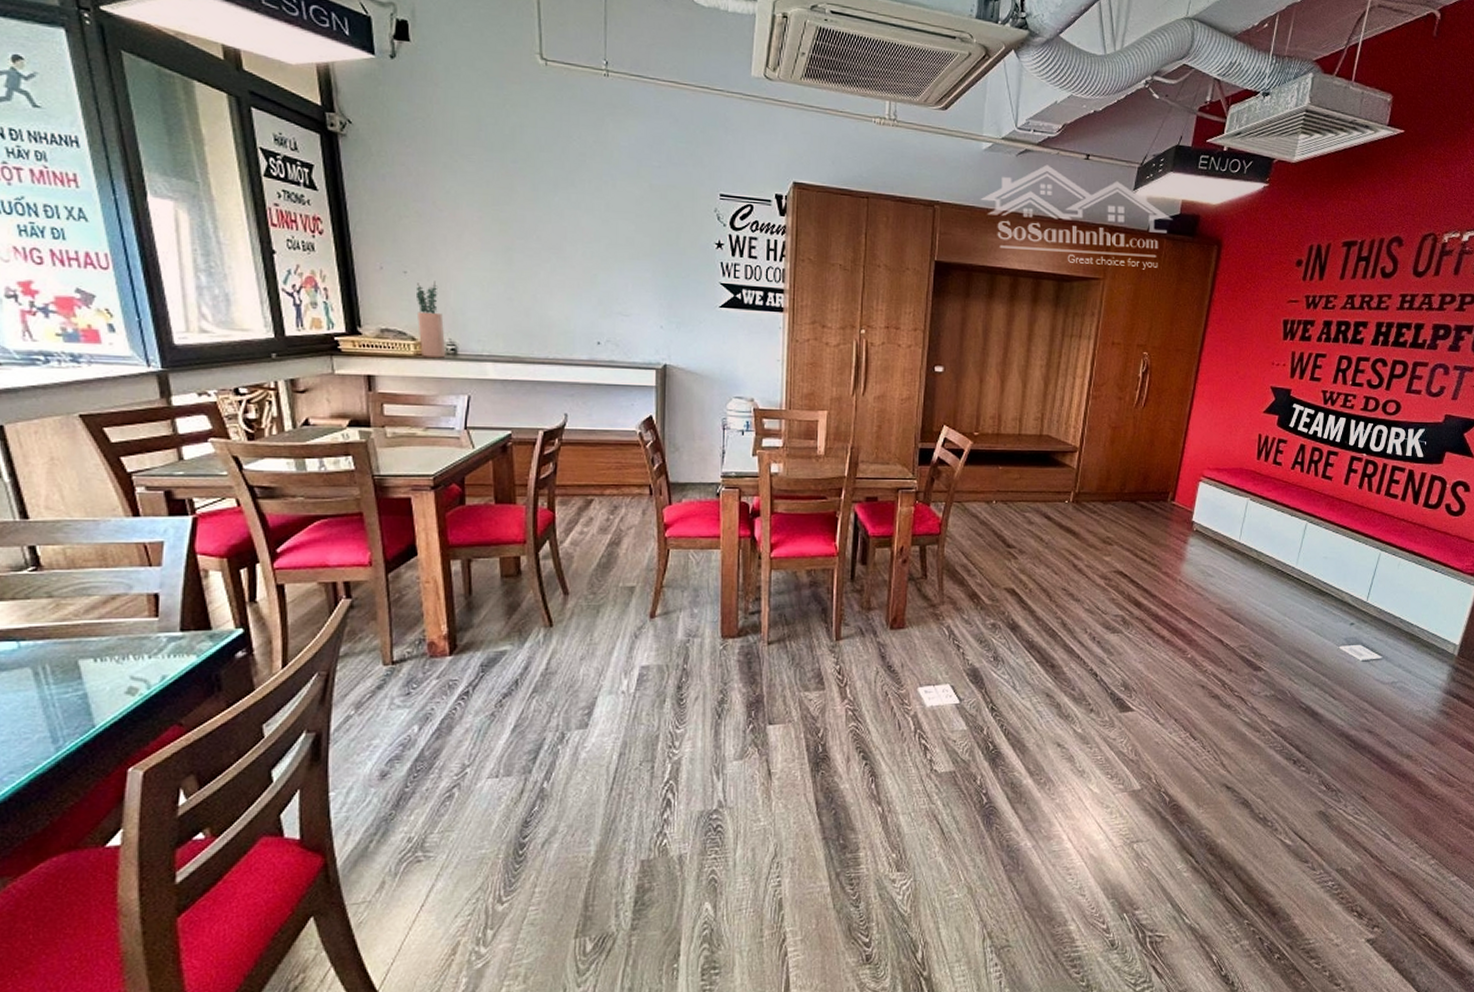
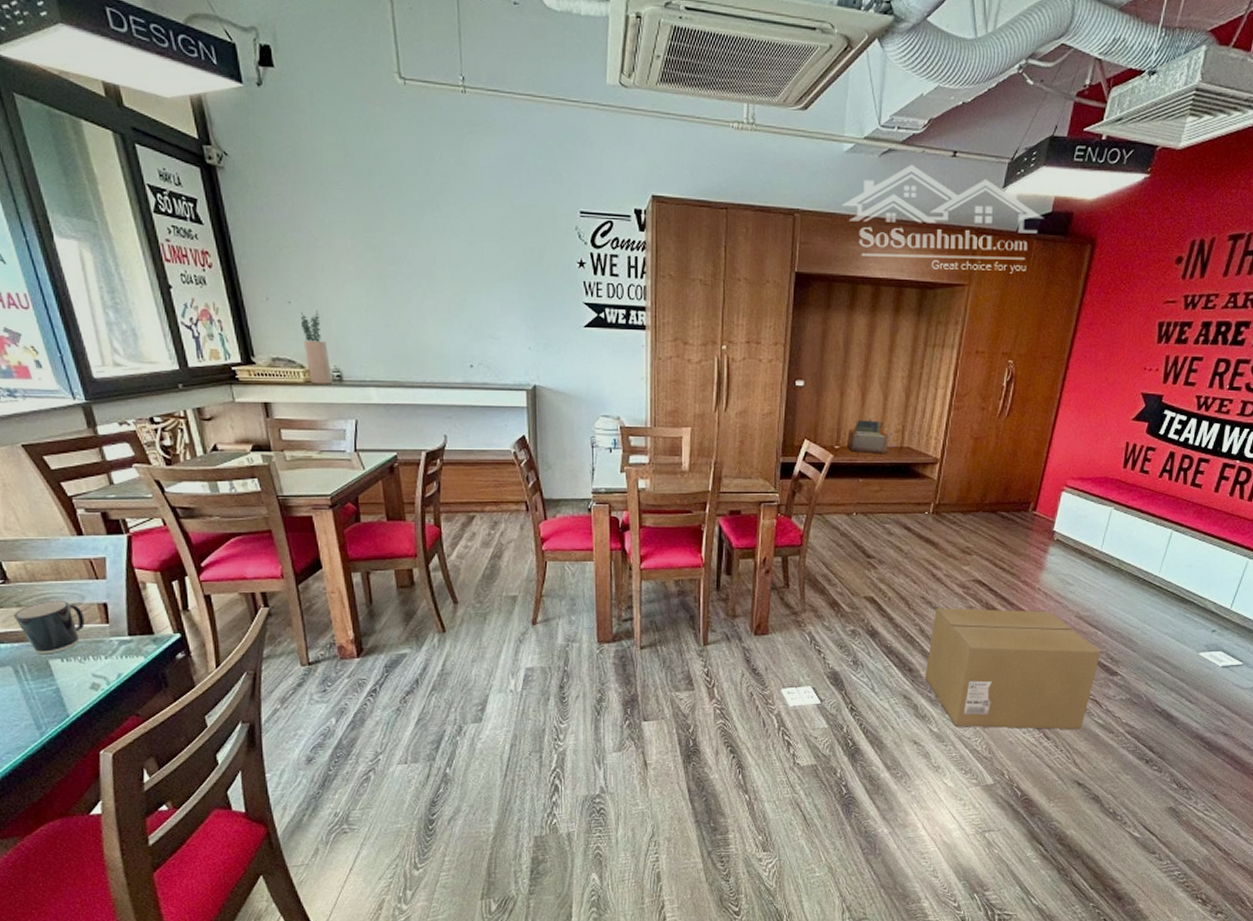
mug: none [43,591,129,654] -> present [14,601,85,655]
printer: none [985,406,1034,442] -> present [846,419,895,455]
box: none [1068,600,1244,729] -> present [925,608,1101,730]

